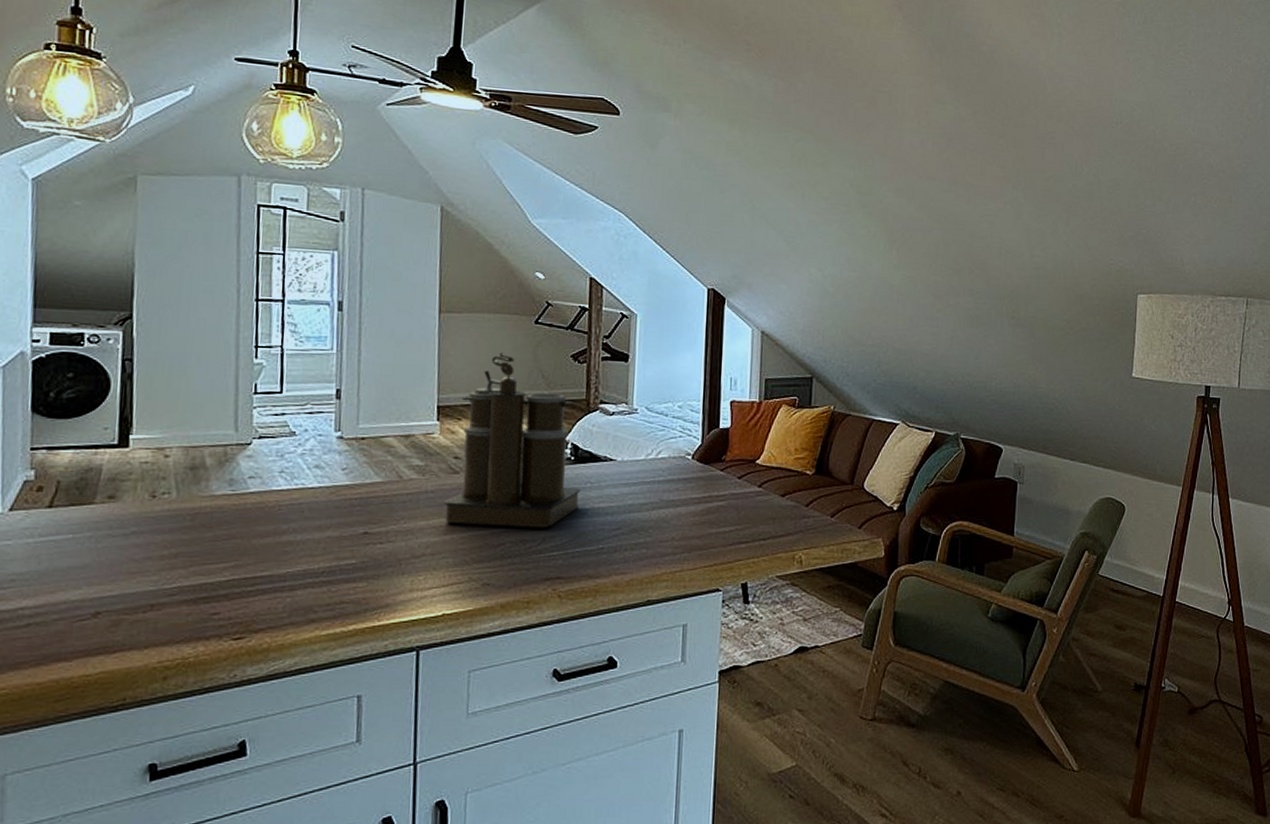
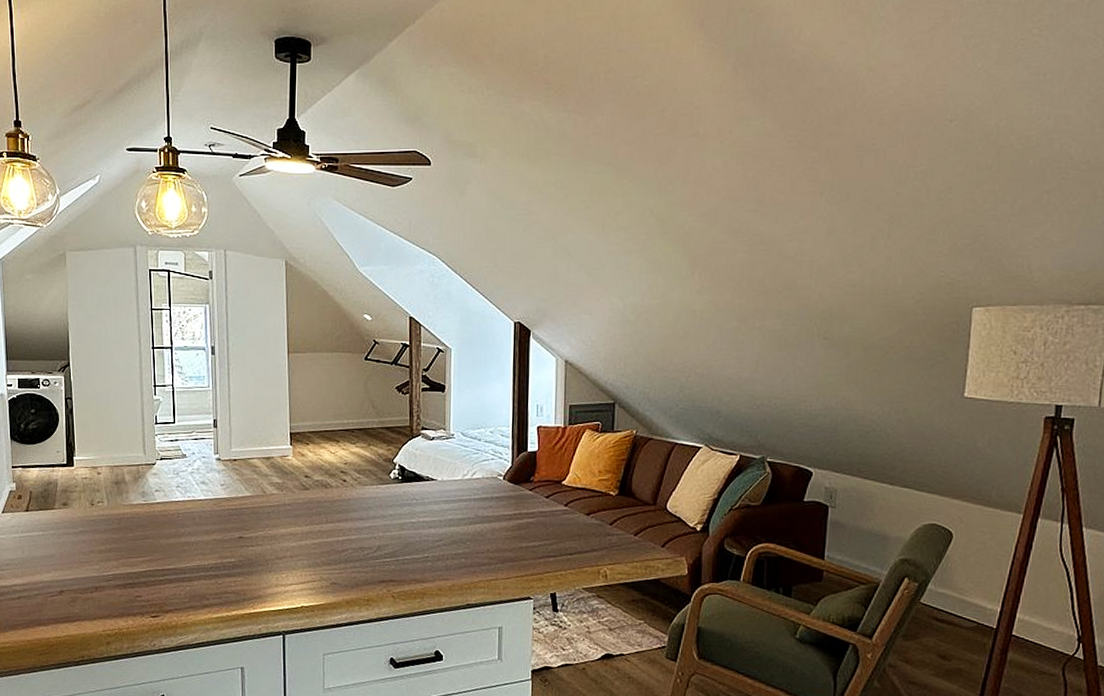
coffee maker: present [444,352,581,527] -> none [298,386,408,537]

